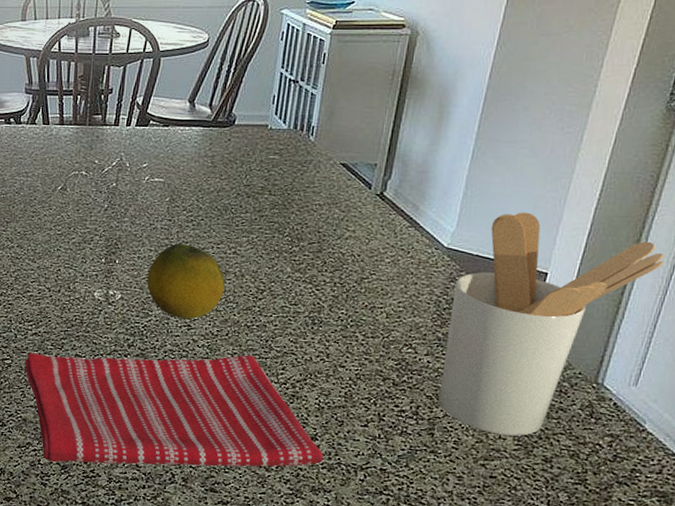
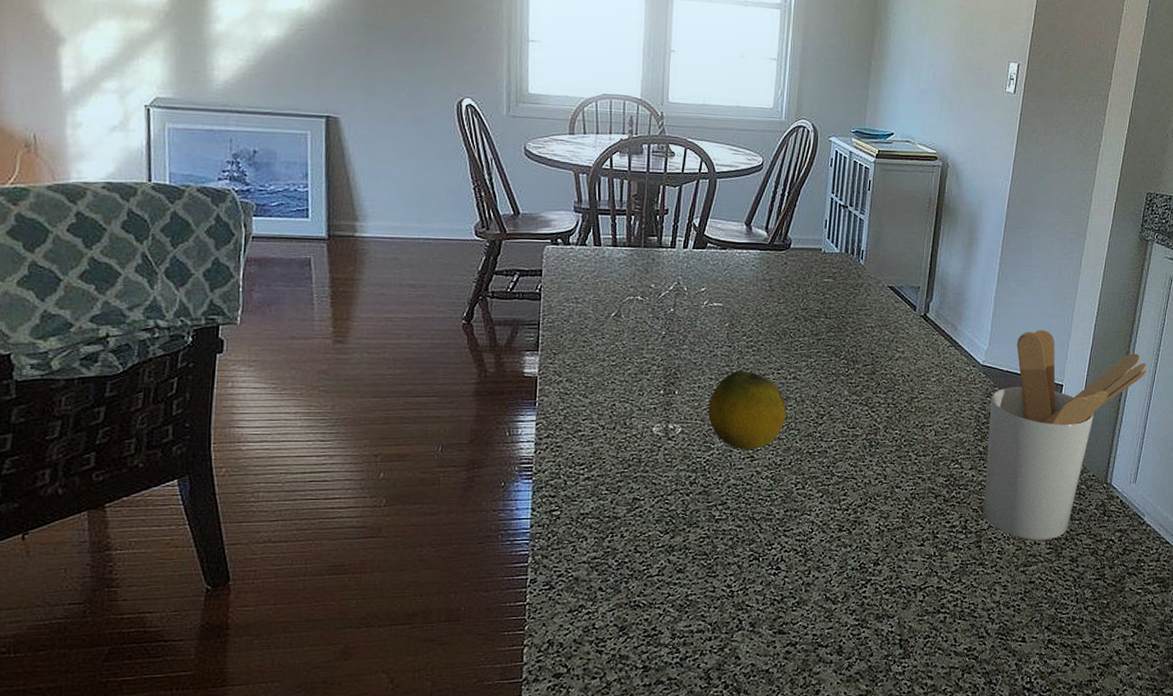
dish towel: present [25,352,324,467] -> none [576,483,886,625]

